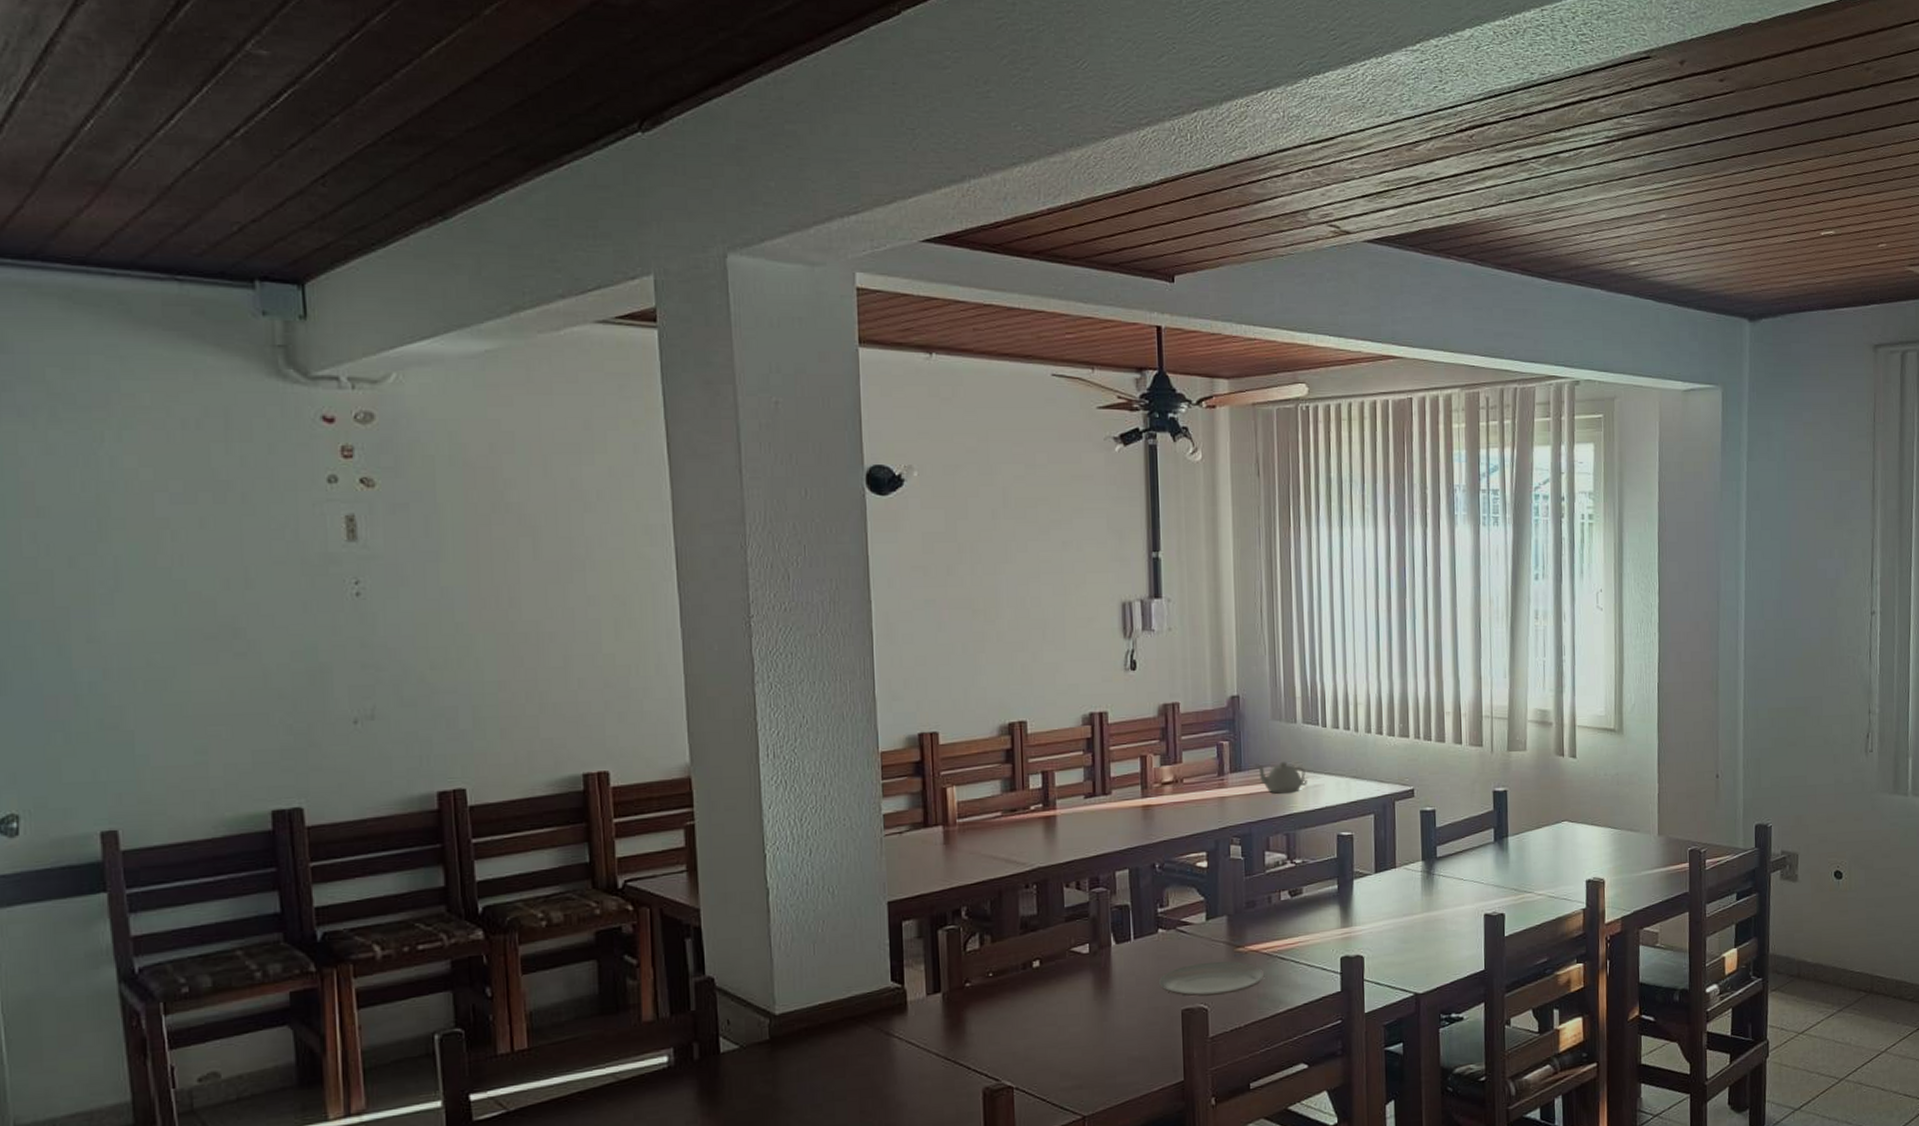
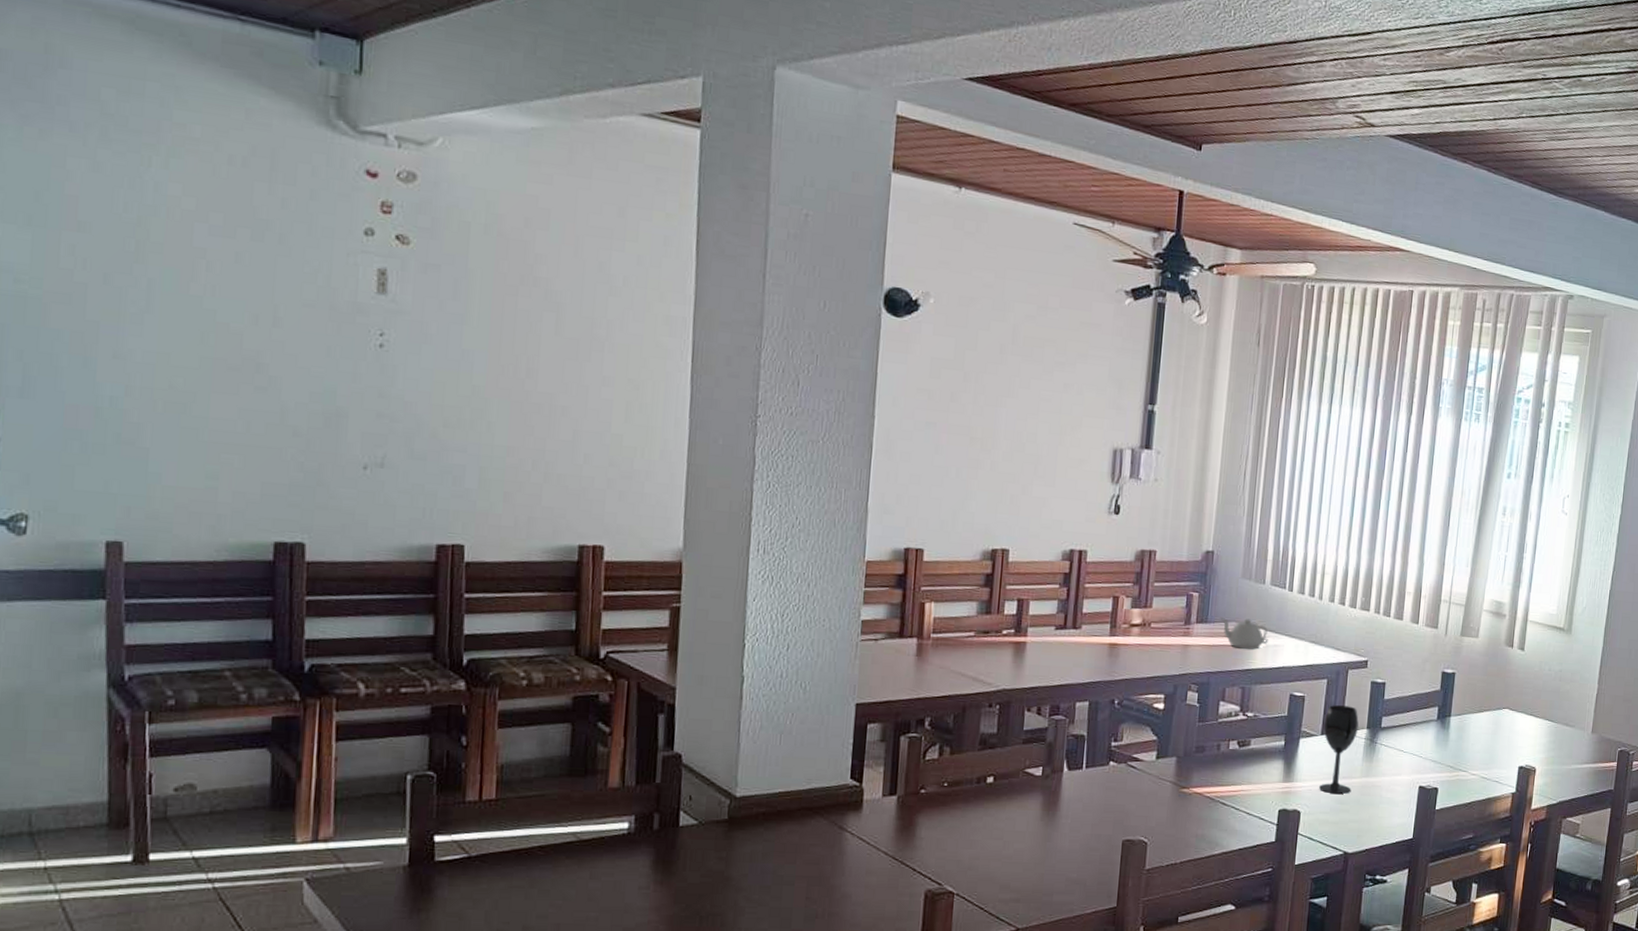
plate: present [1159,961,1265,997] -> none [1104,798,1205,831]
wine glass: none [1376,839,1414,933] -> present [1318,705,1359,794]

